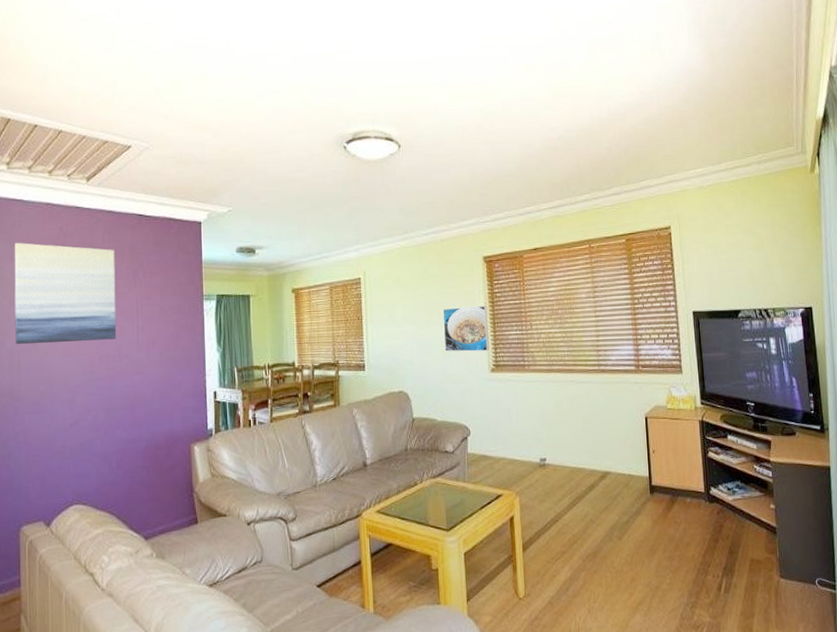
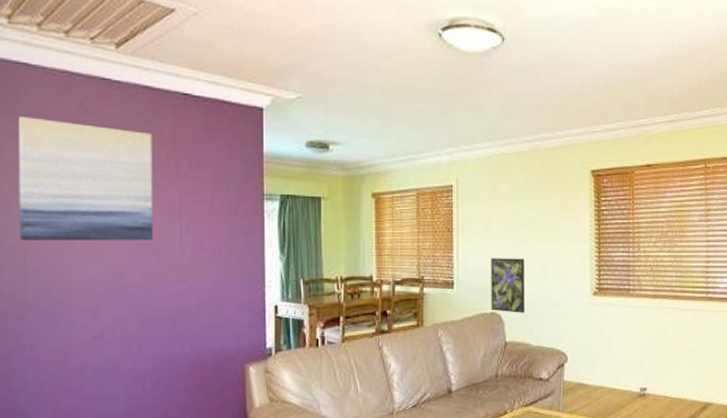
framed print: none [397,340,429,391] -> present [491,258,525,313]
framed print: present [442,306,489,352] -> none [544,224,593,273]

